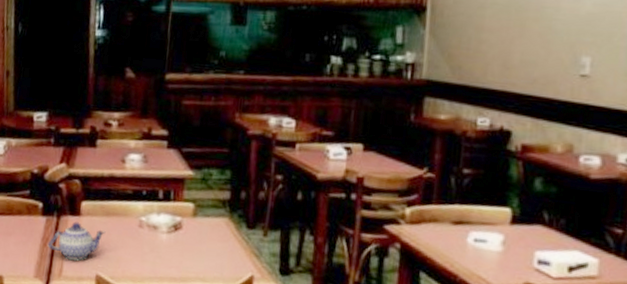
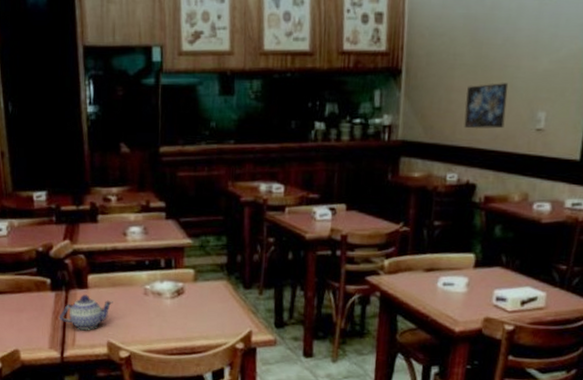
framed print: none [496,24,547,73] -> present [464,83,509,129]

